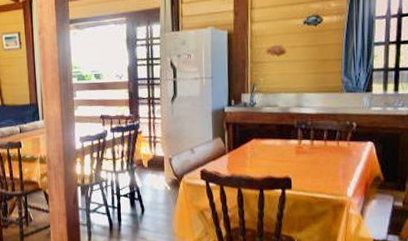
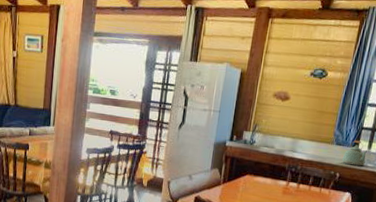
kettle: none [356,83,383,112] -> present [341,139,367,166]

